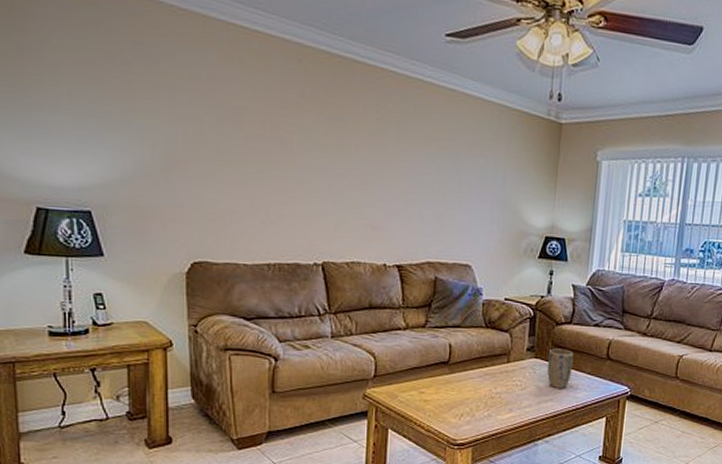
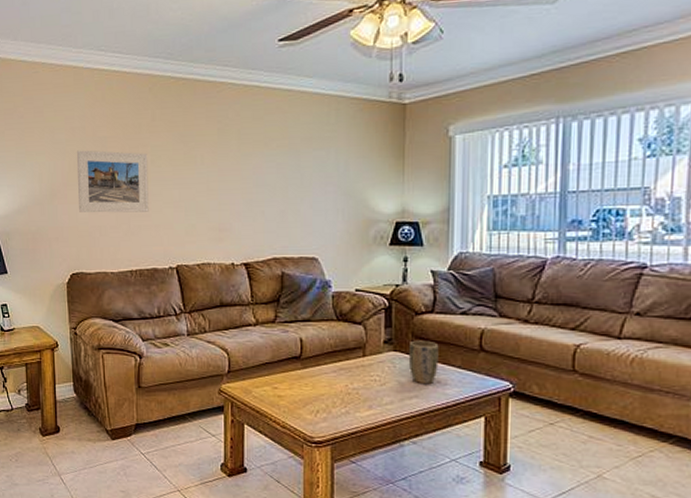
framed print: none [204,117,294,200] -> present [77,150,149,213]

